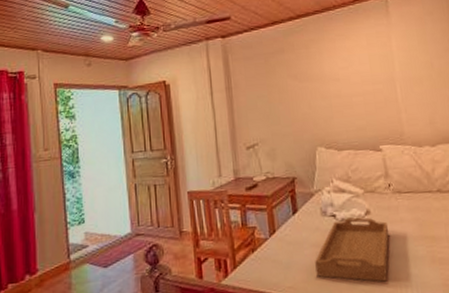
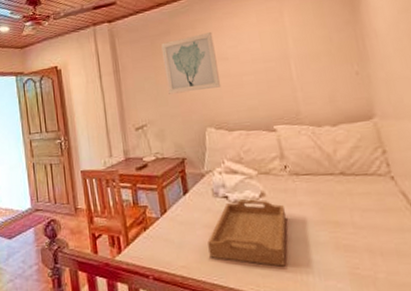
wall art: none [275,53,331,113] -> present [161,32,220,94]

